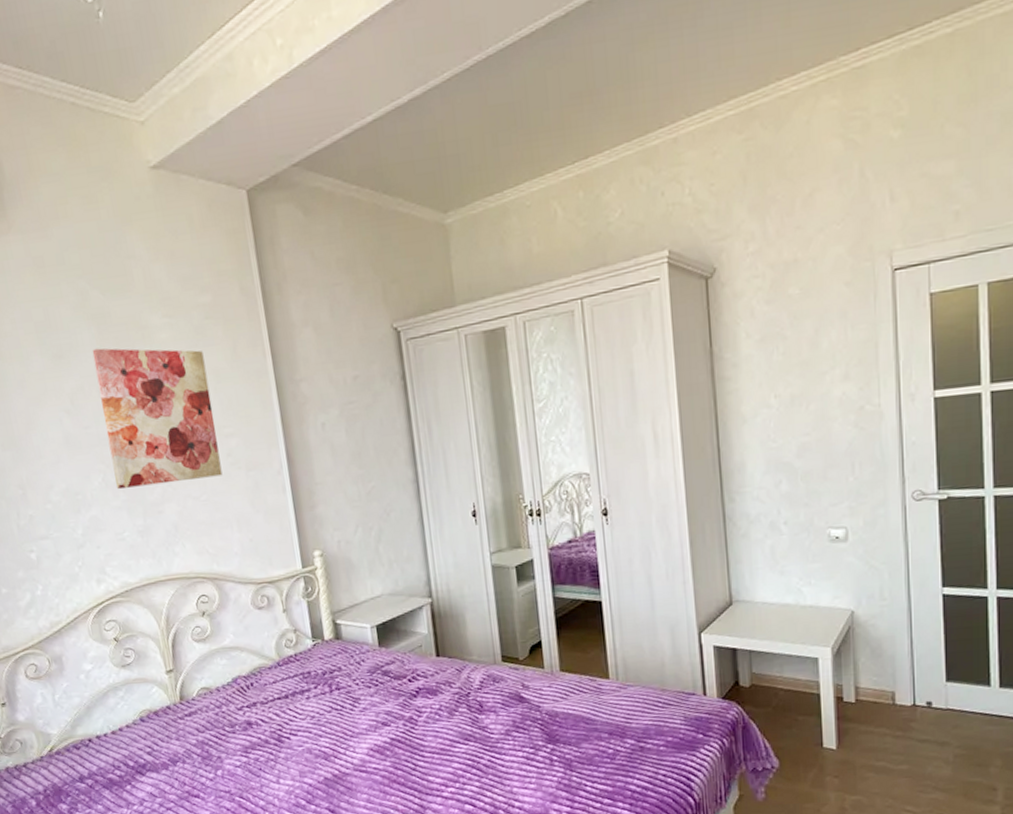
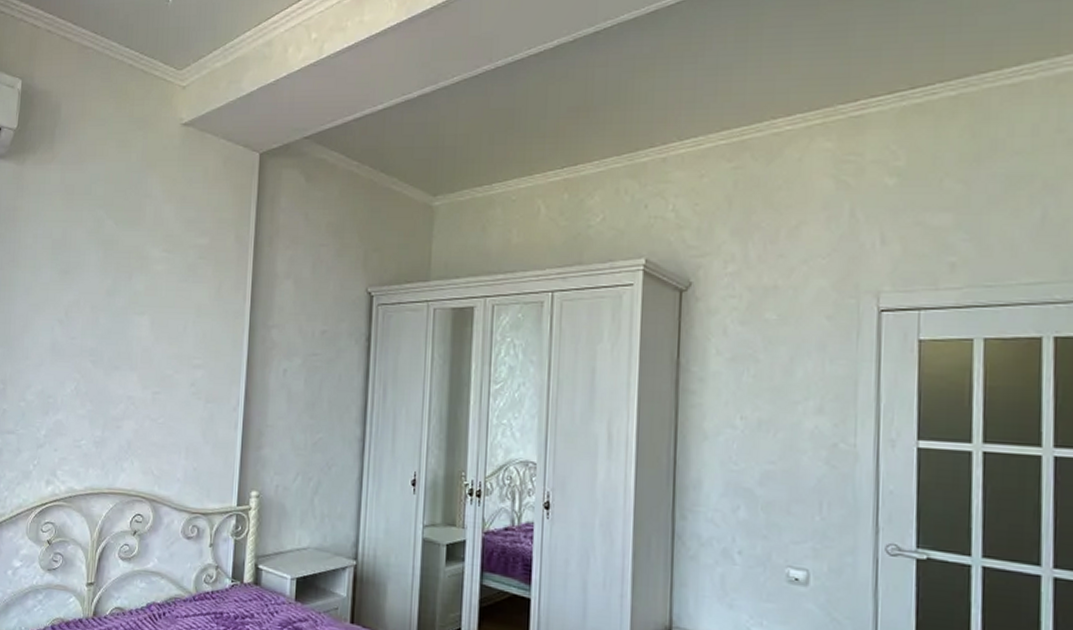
wall art: present [92,348,223,489] -> none [86,270,190,403]

